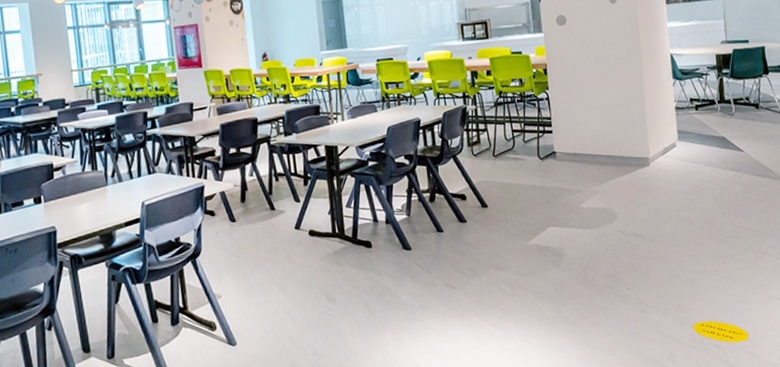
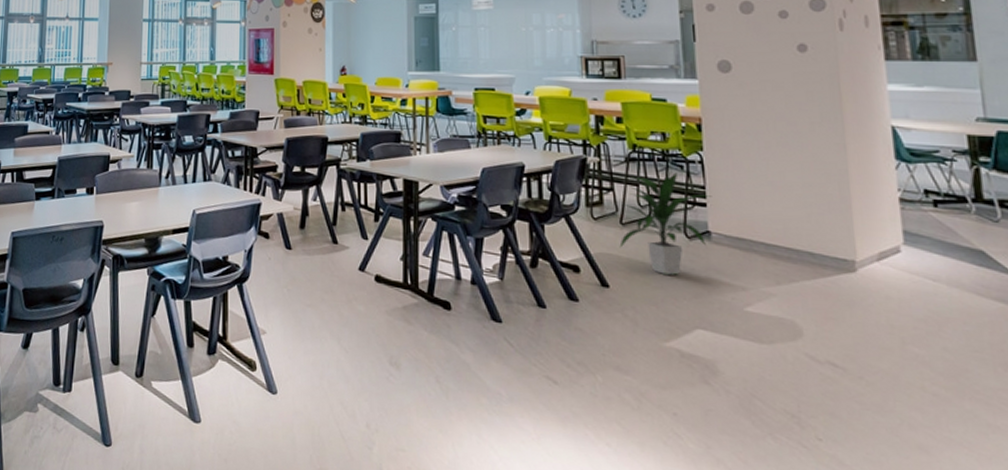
indoor plant: none [493,108,556,190] -> present [619,171,712,275]

